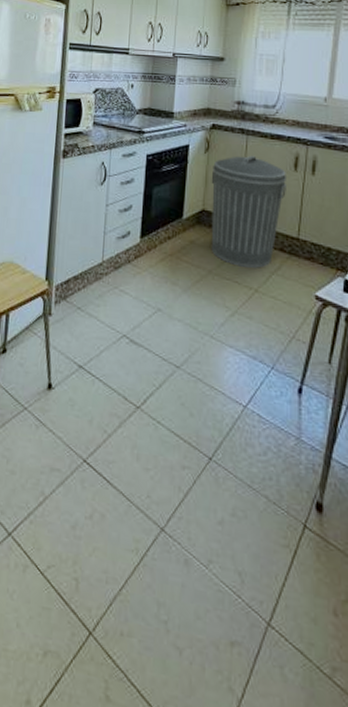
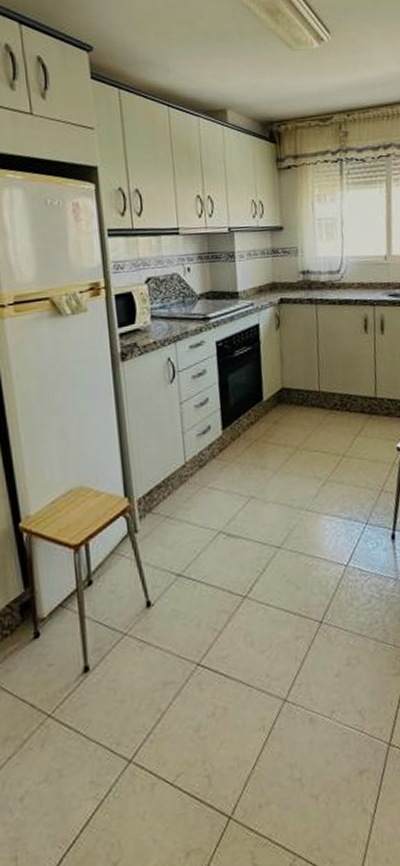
trash can: present [211,155,286,268] -> none [286,324,360,437]

